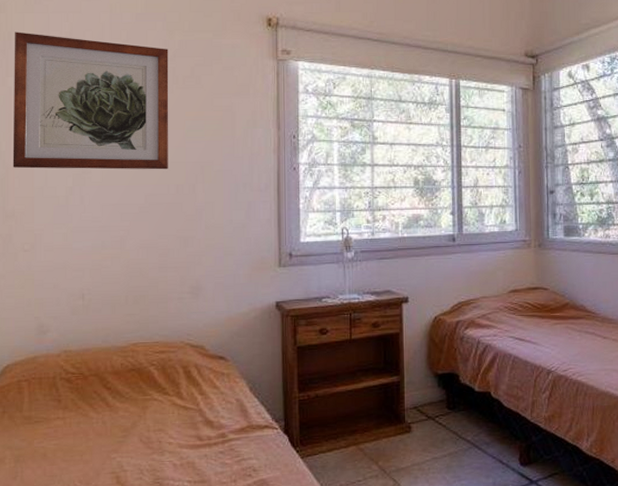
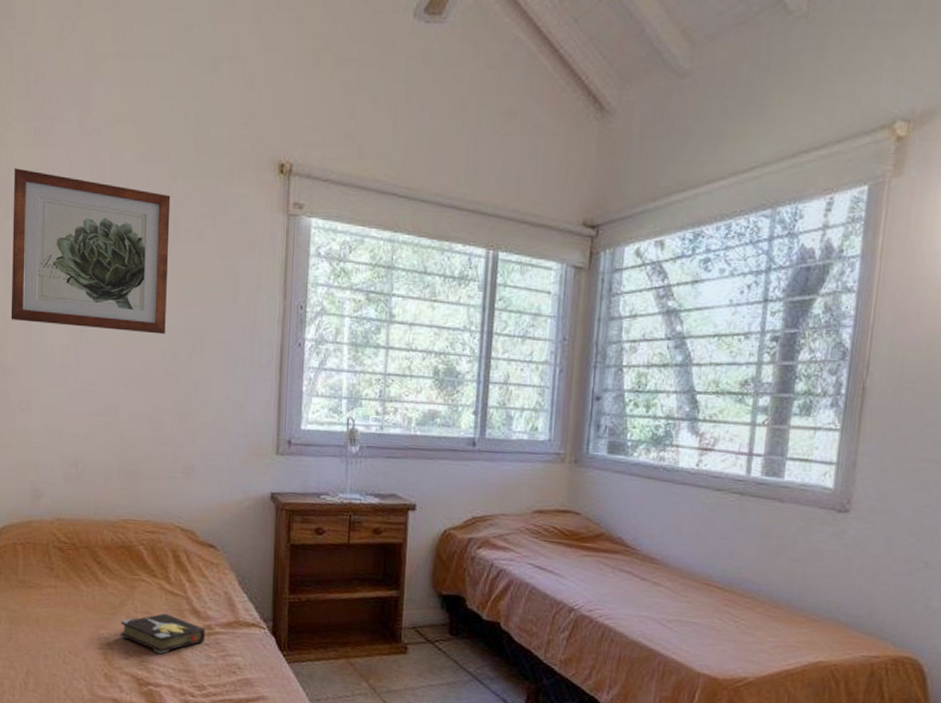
hardback book: none [133,428,220,469] -> present [120,613,206,654]

